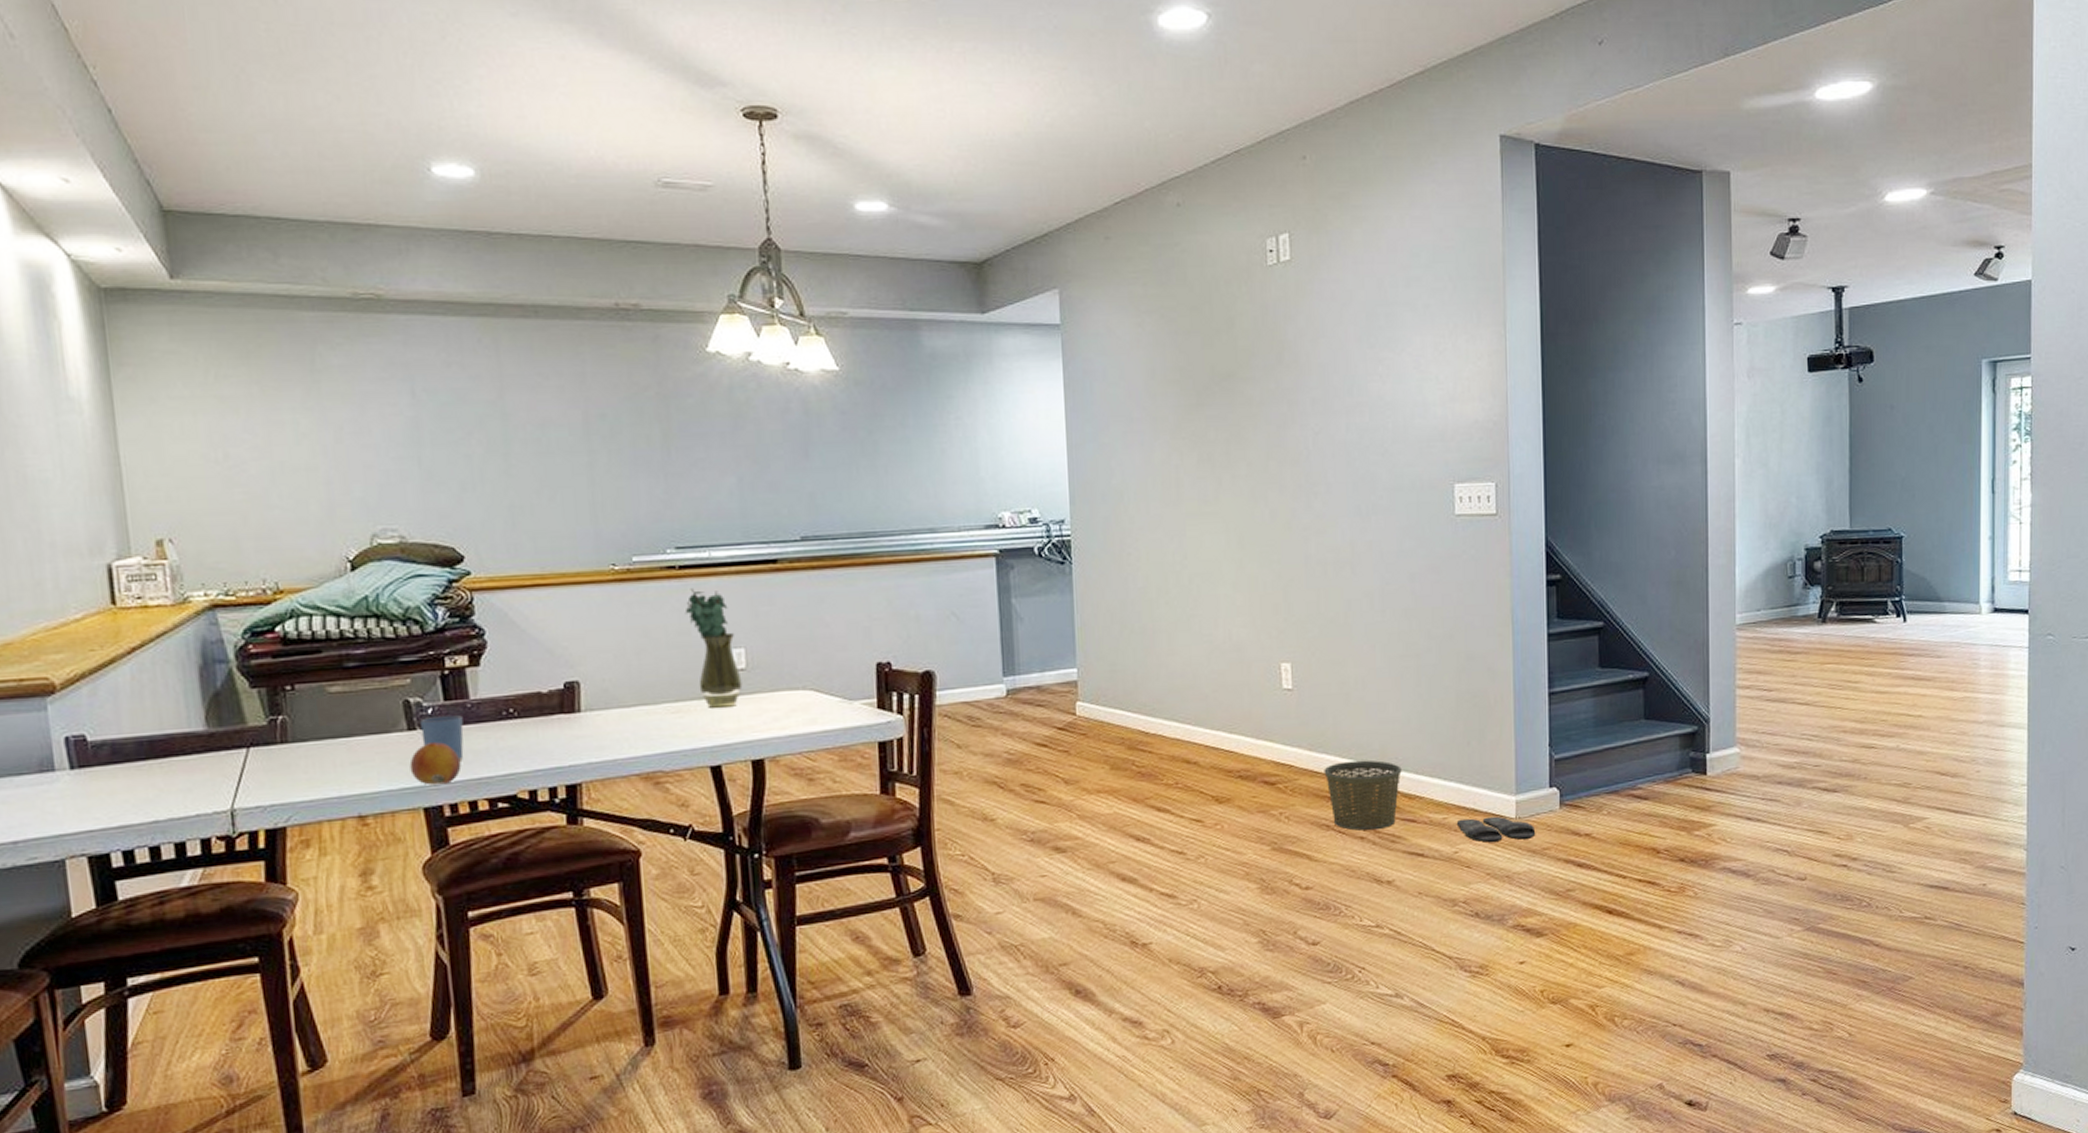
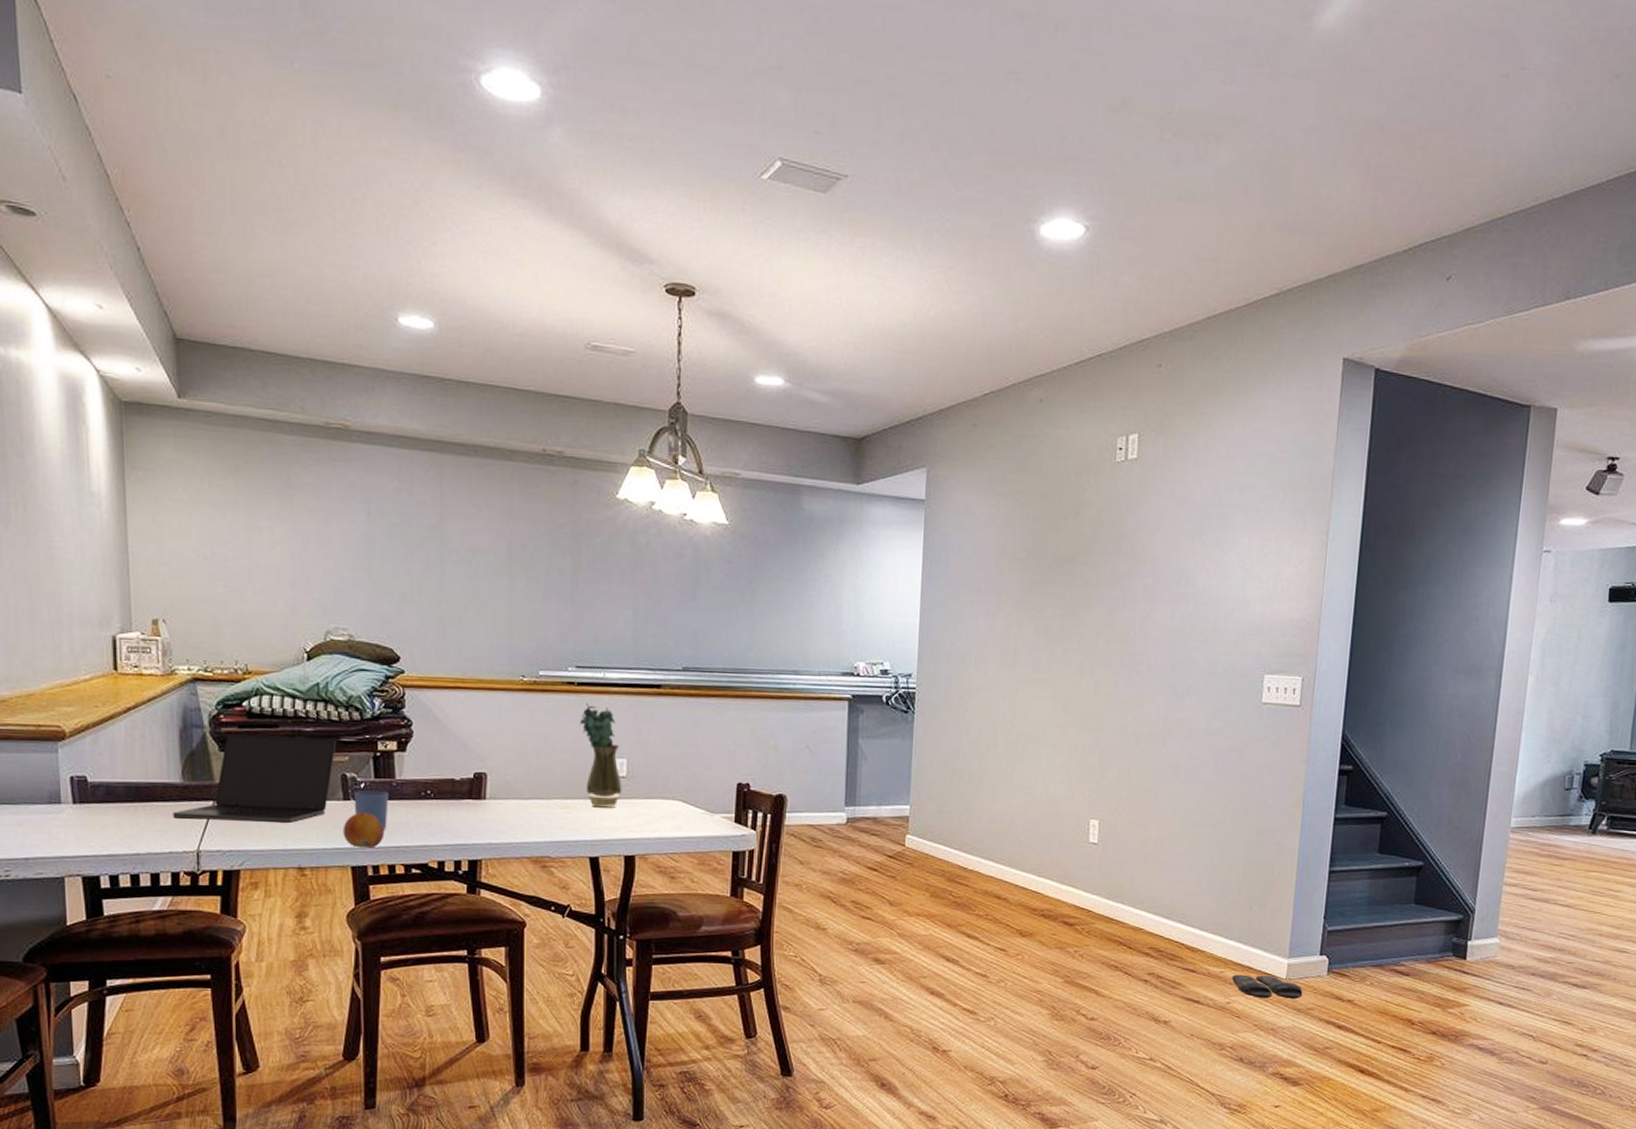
laptop: none [197,659,395,774] -> present [173,734,337,824]
basket: present [1324,760,1402,831] -> none [1118,912,1188,975]

